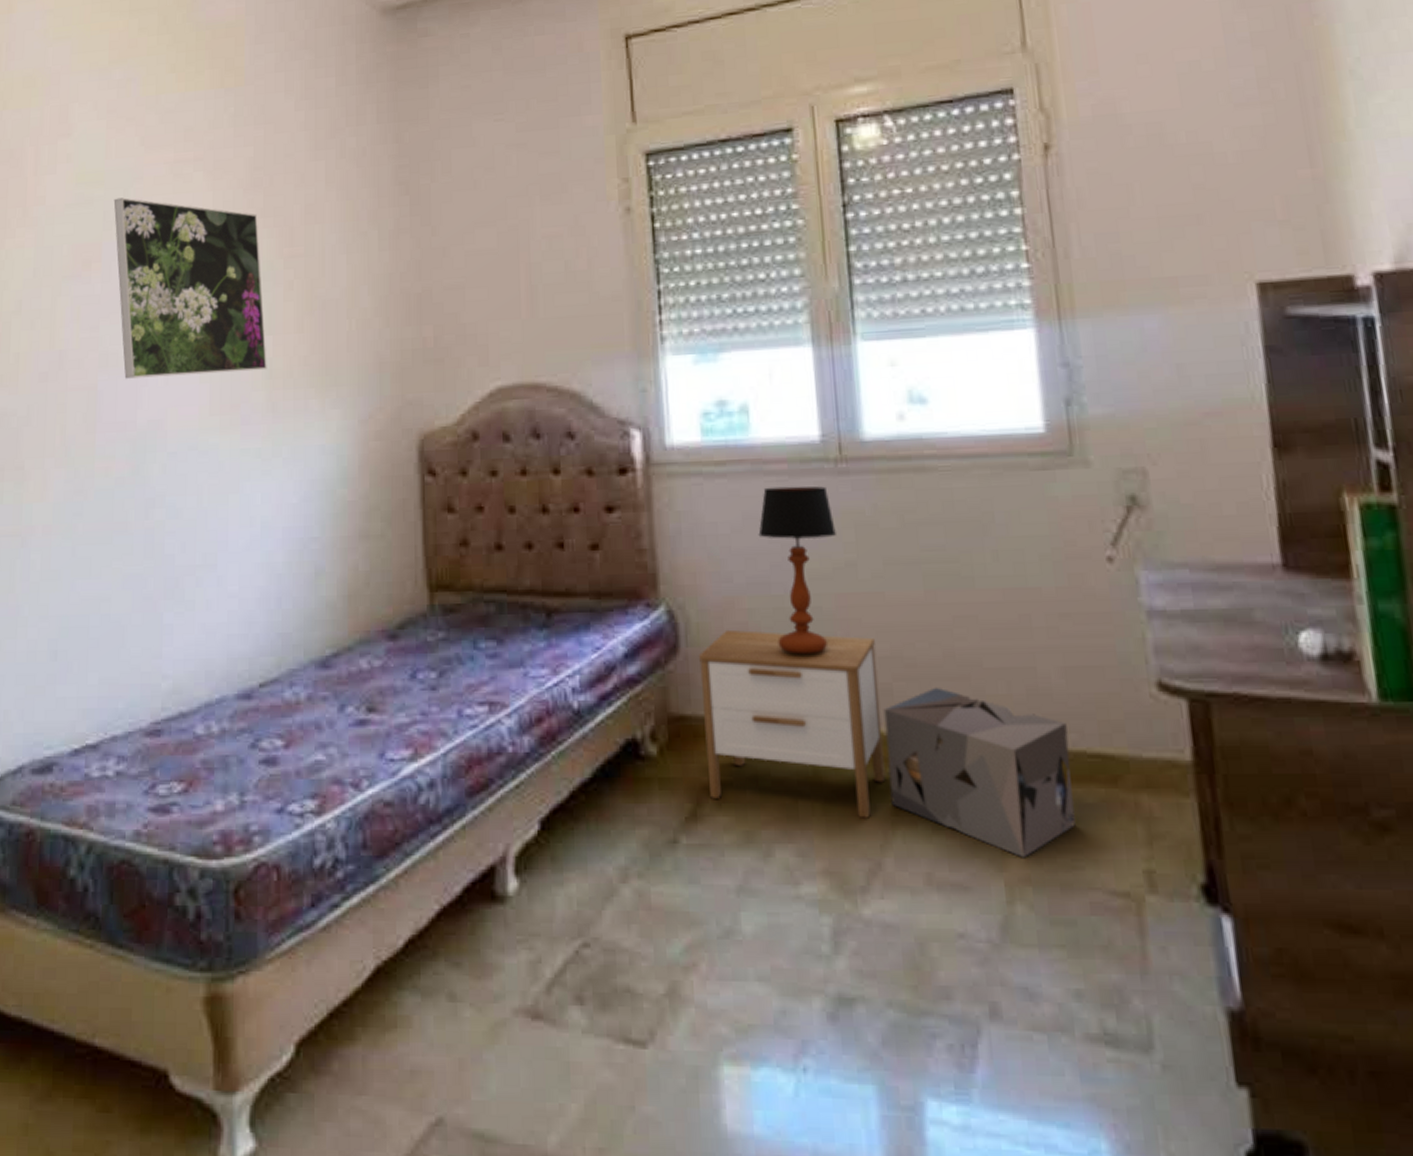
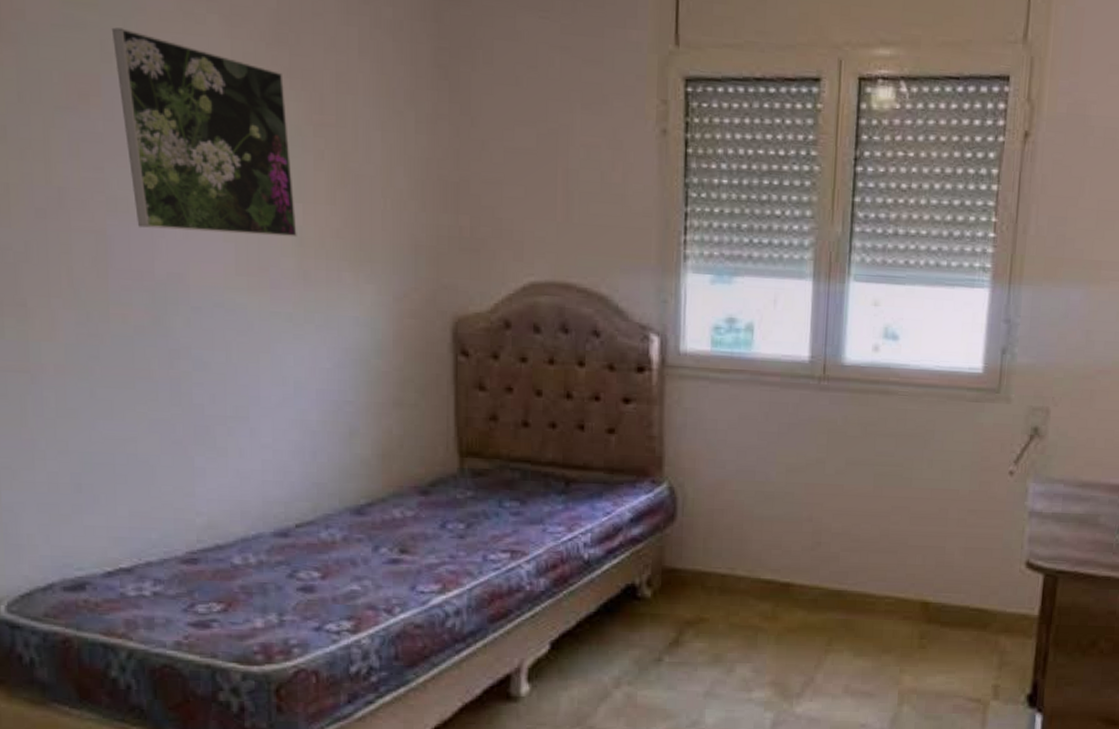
nightstand: present [698,630,886,818] -> none [690,506,831,647]
table lamp: present [758,486,836,653] -> none [750,395,813,527]
cardboard box: present [883,687,1076,859] -> none [827,557,959,676]

